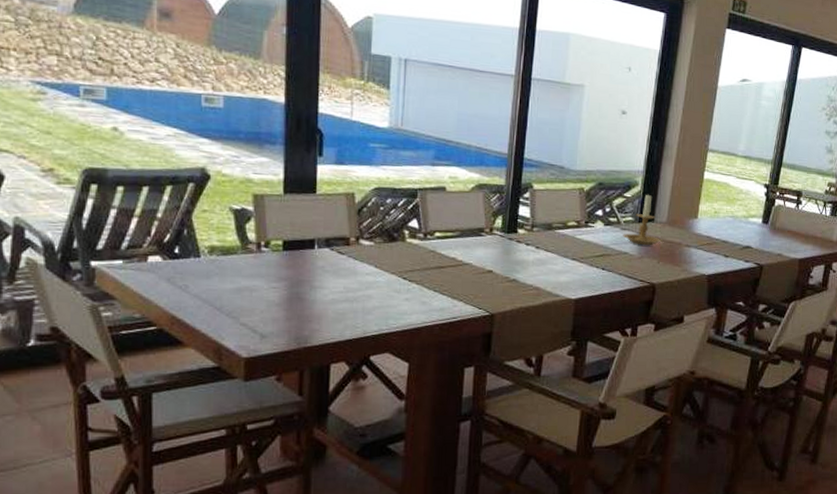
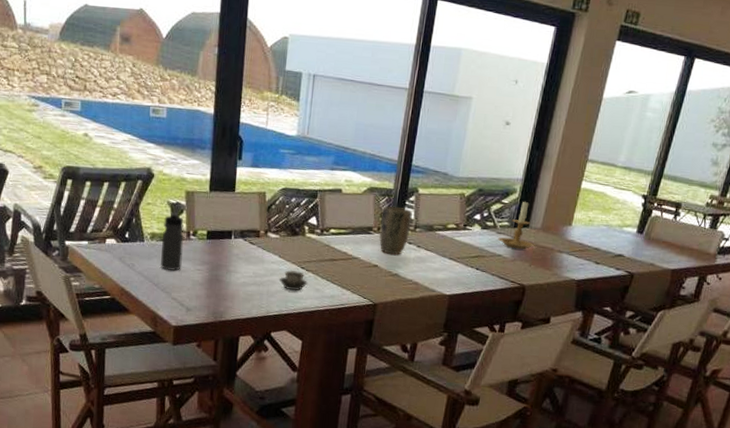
water bottle: none [222,220,253,290] -> present [159,212,184,271]
cup: none [377,281,412,306] -> present [279,269,308,291]
plant pot: none [493,204,528,258] -> present [379,206,413,255]

